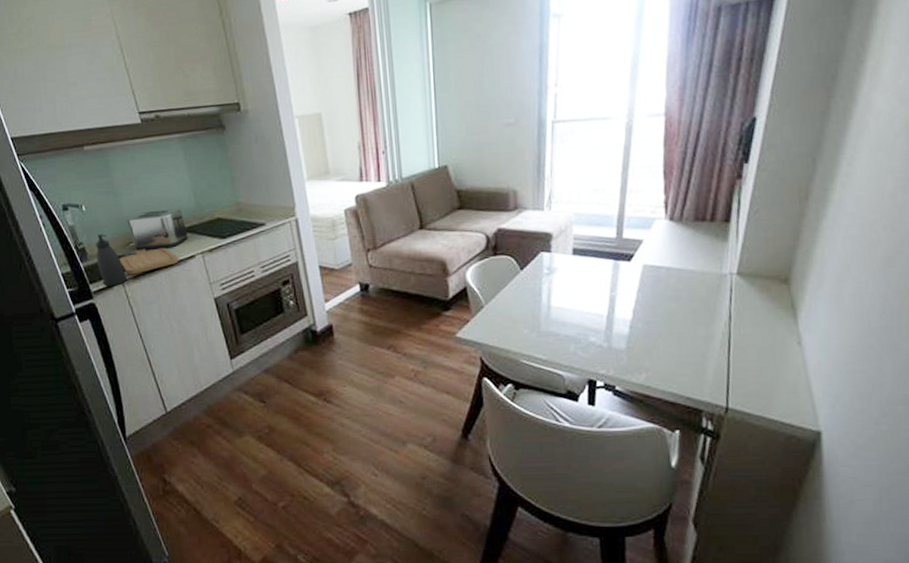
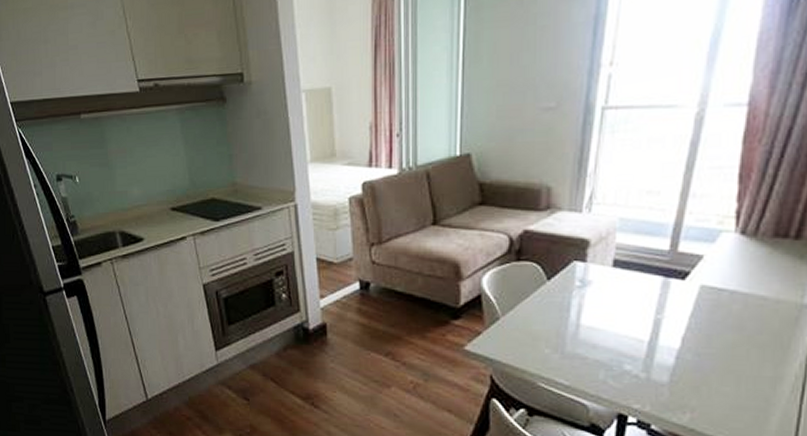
soap dispenser: present [96,234,128,287] -> none [87,207,117,263]
chopping board: present [119,247,179,275] -> none [109,226,169,253]
toaster: present [126,208,188,251] -> none [118,185,180,228]

